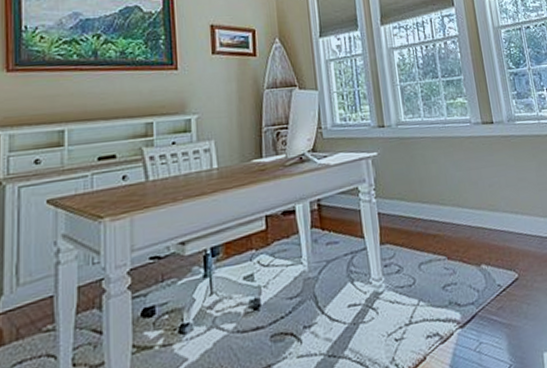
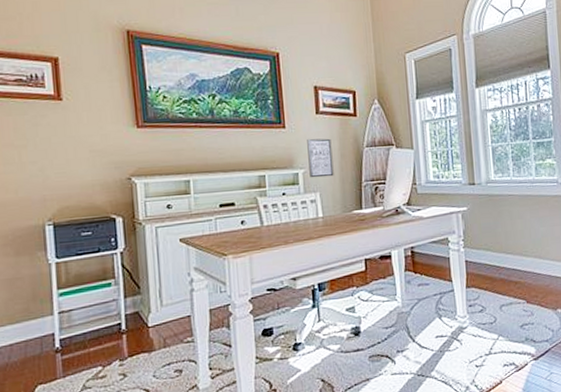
wall art: none [201,80,231,124] -> present [307,138,334,178]

